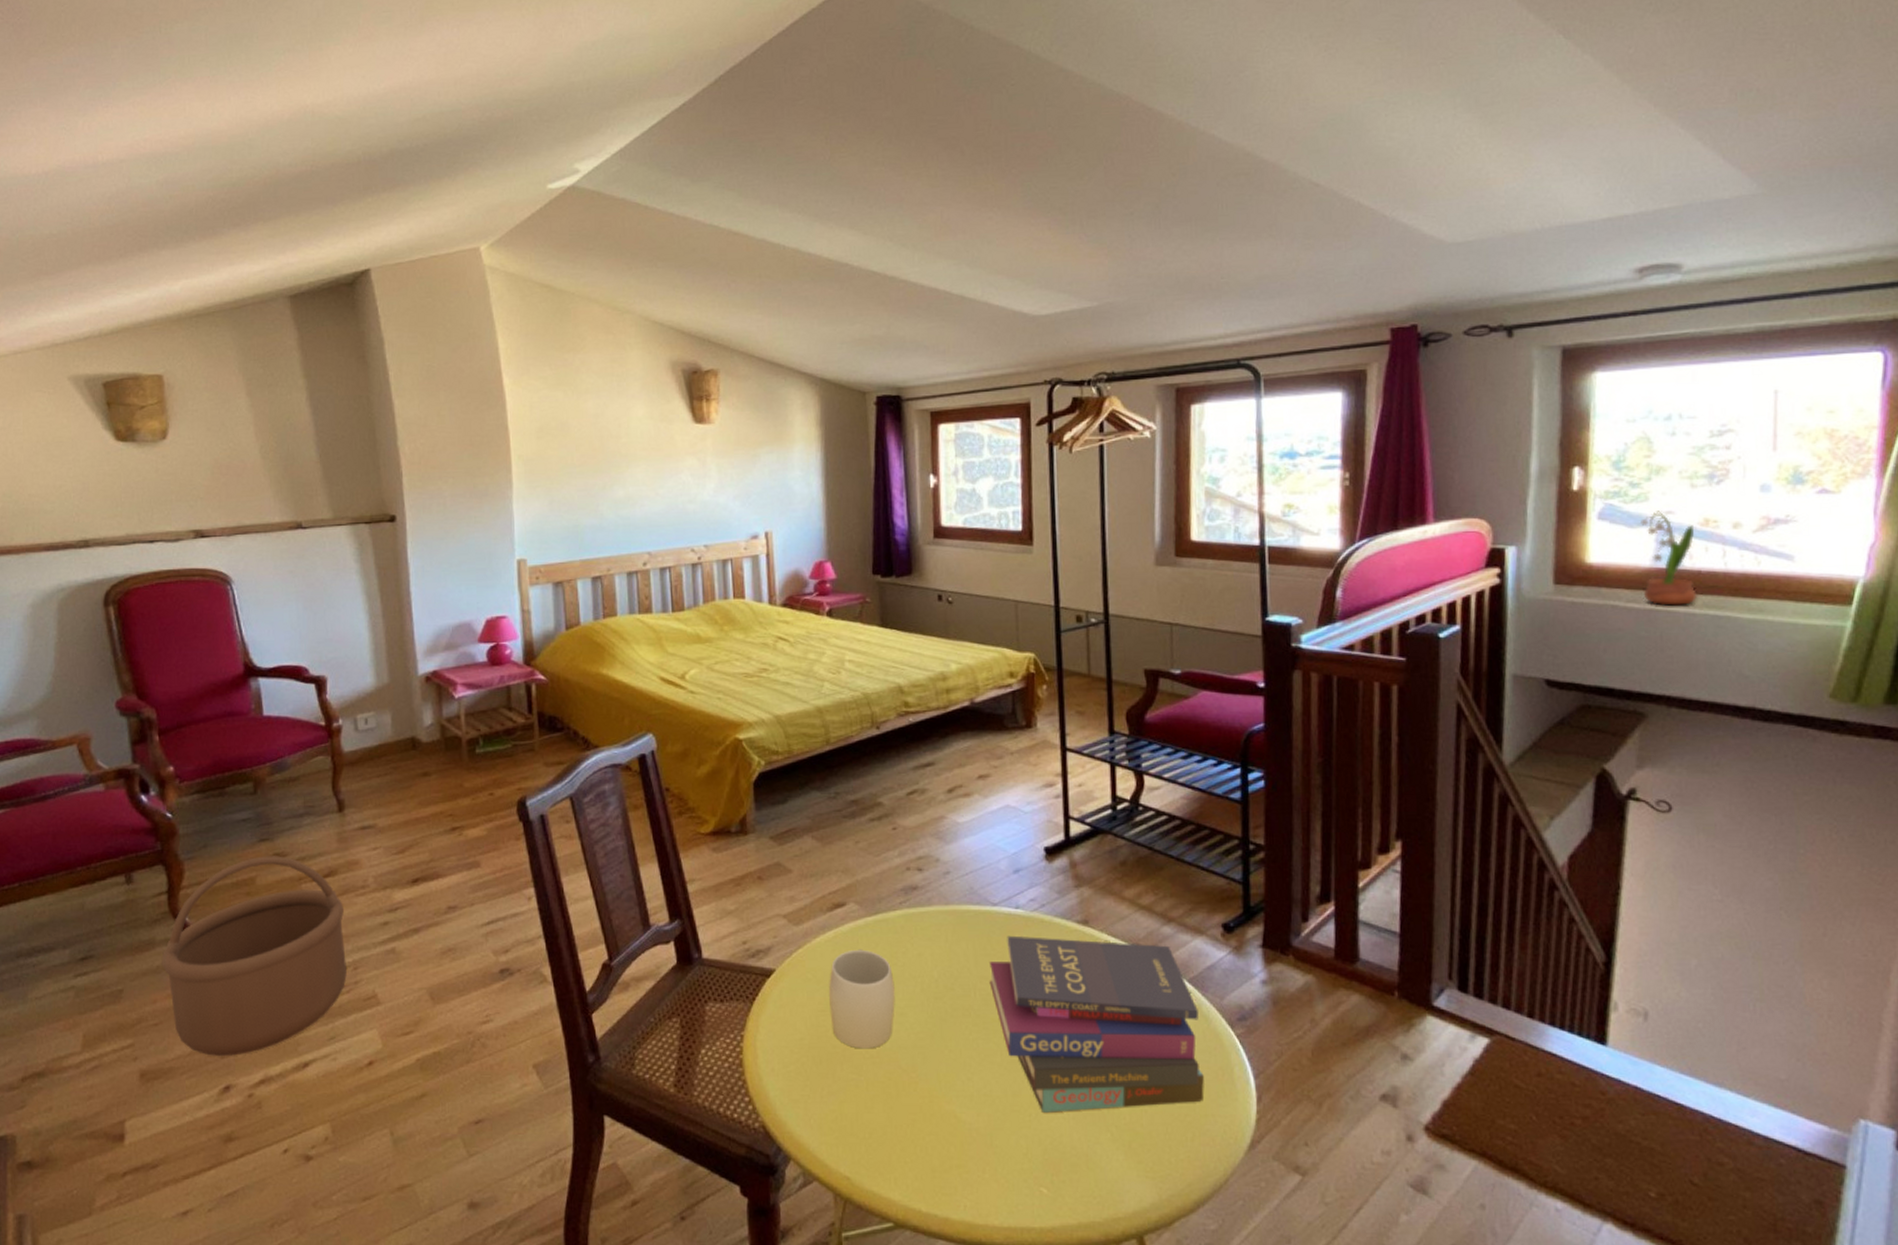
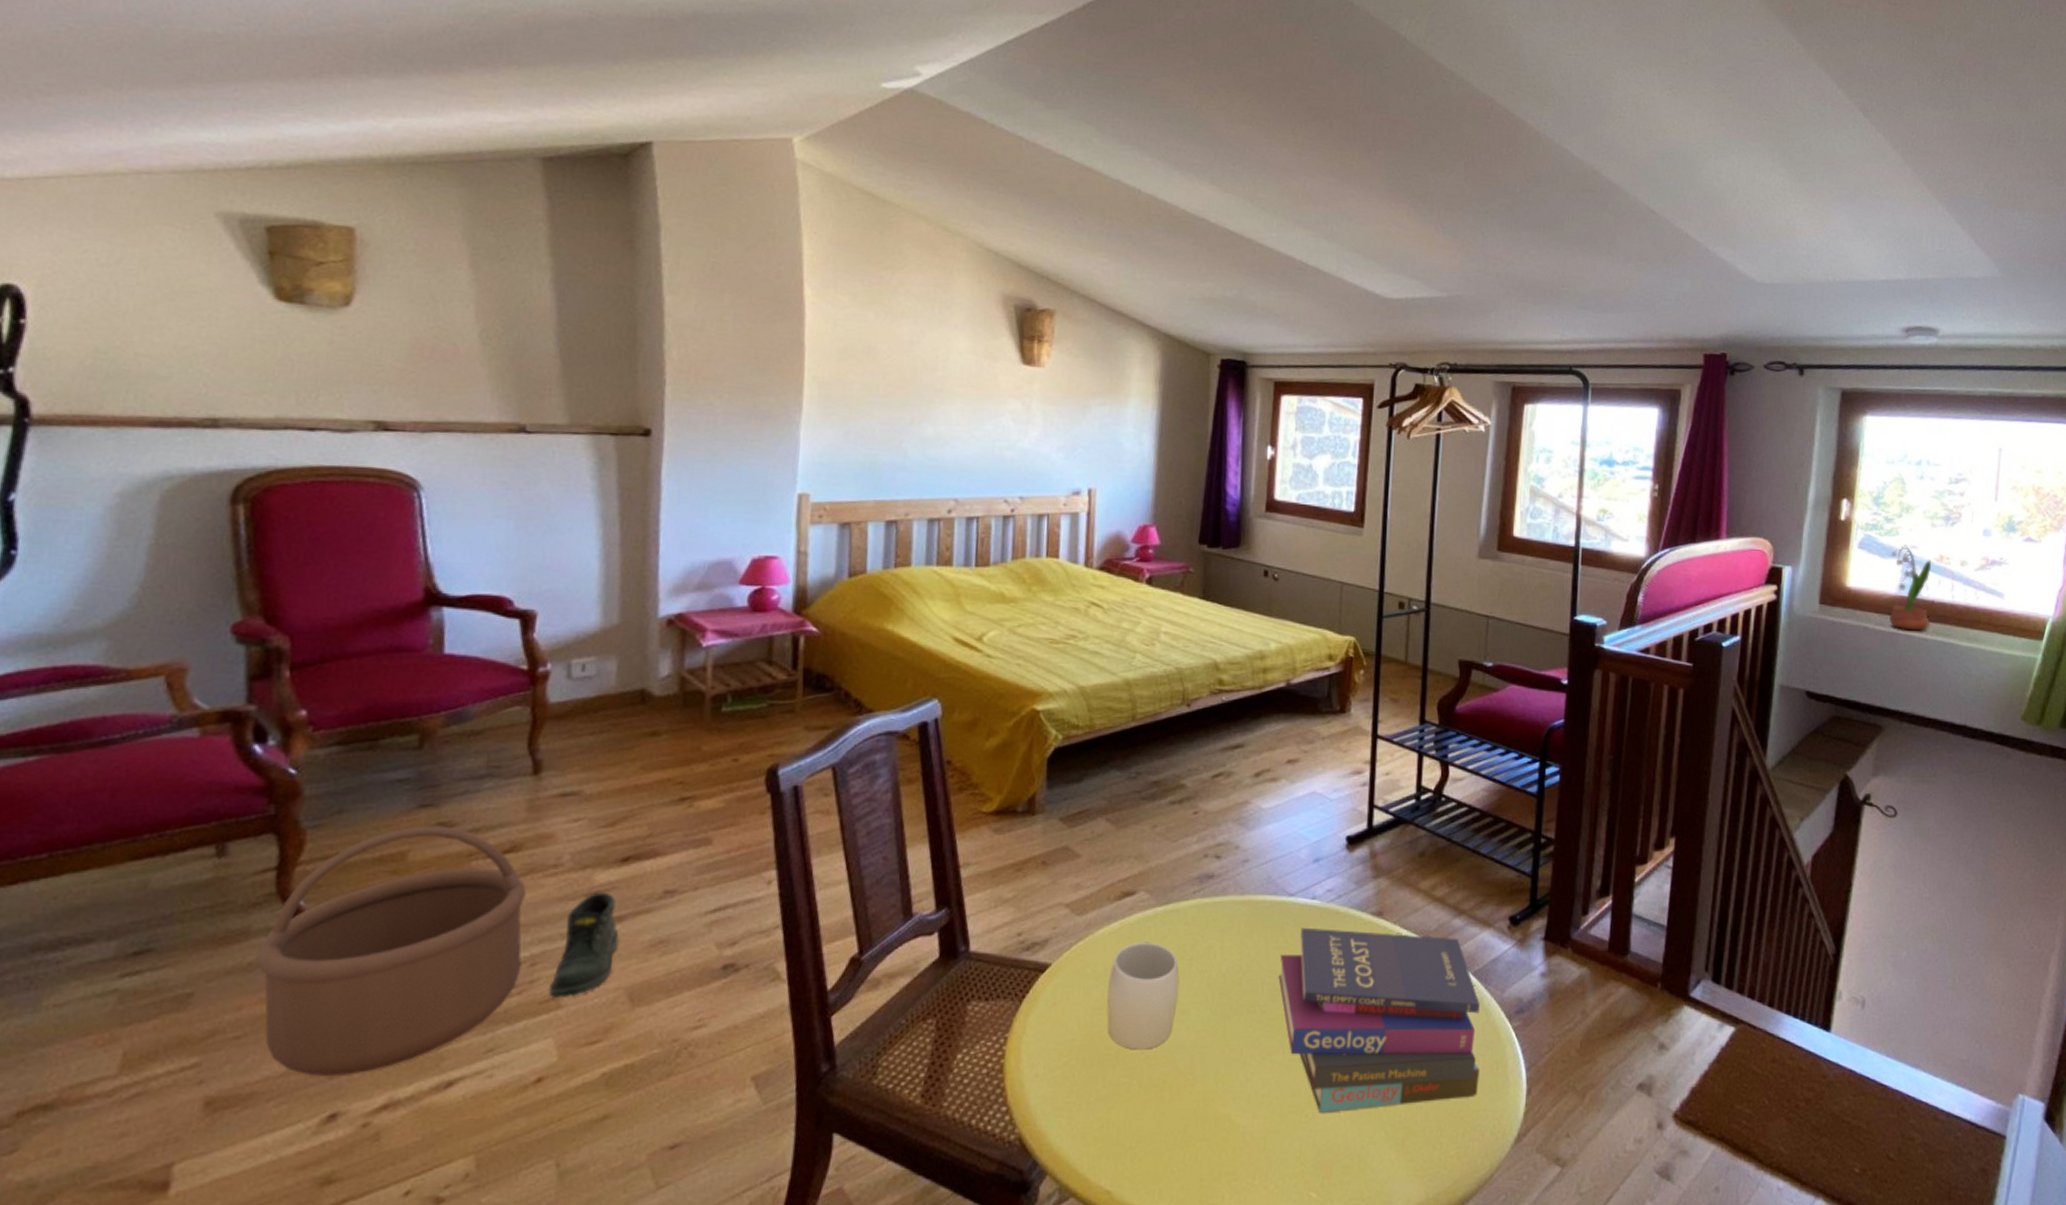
boot: none [370,908,418,996] -> present [549,892,619,998]

